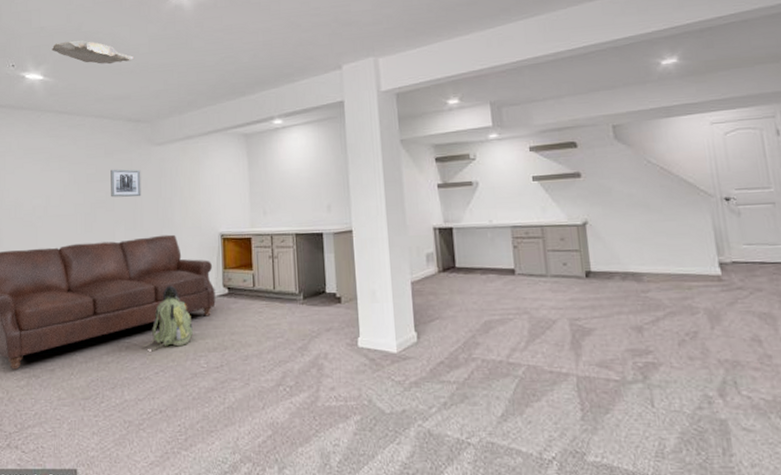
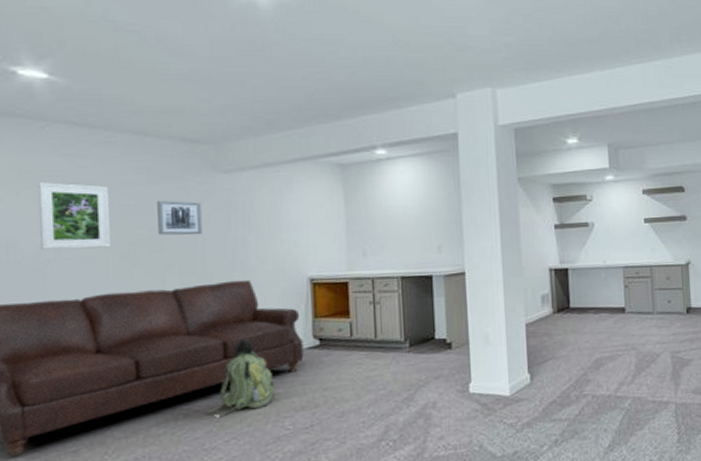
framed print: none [35,157,80,209] -> present [39,182,112,250]
ceiling light: present [51,40,134,65] -> none [60,30,189,67]

